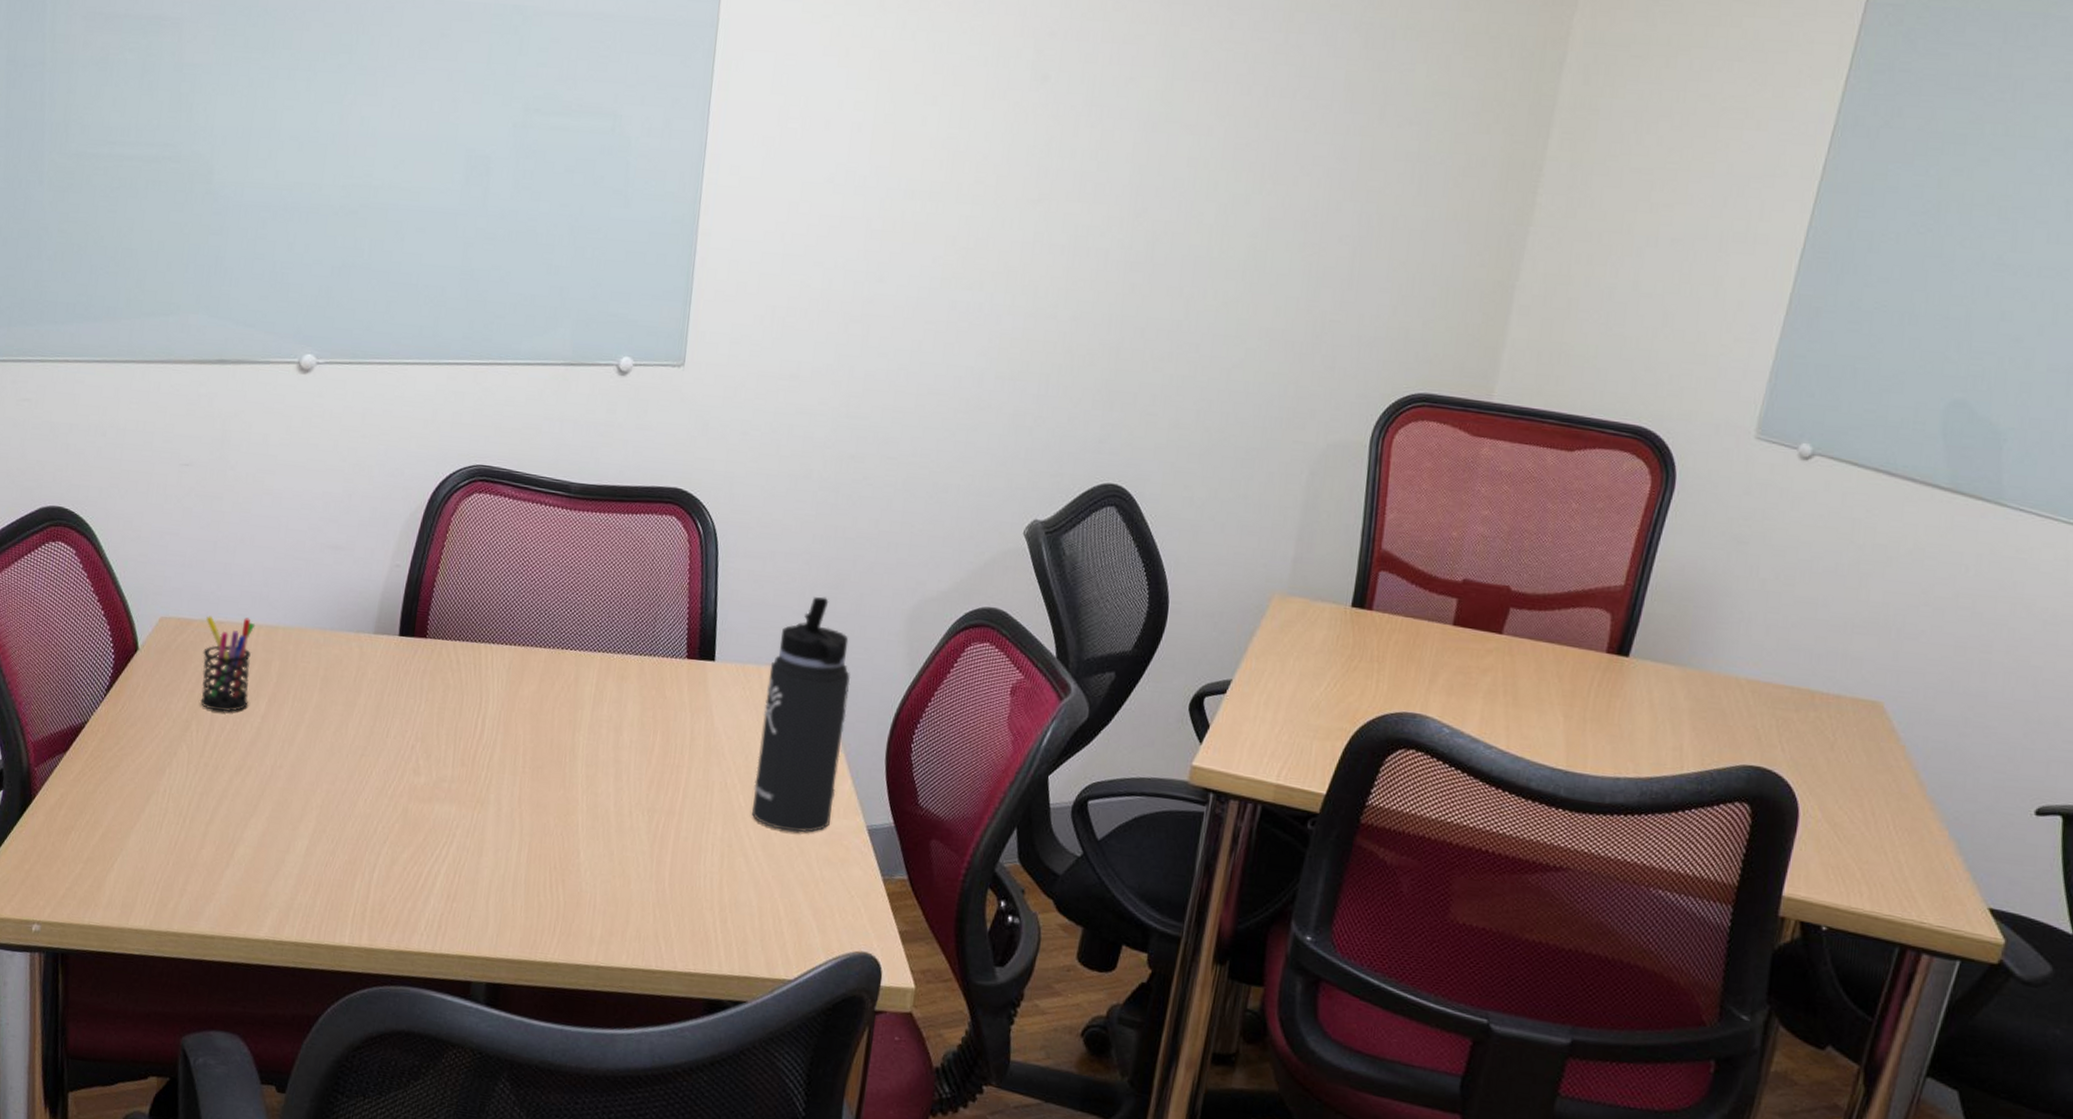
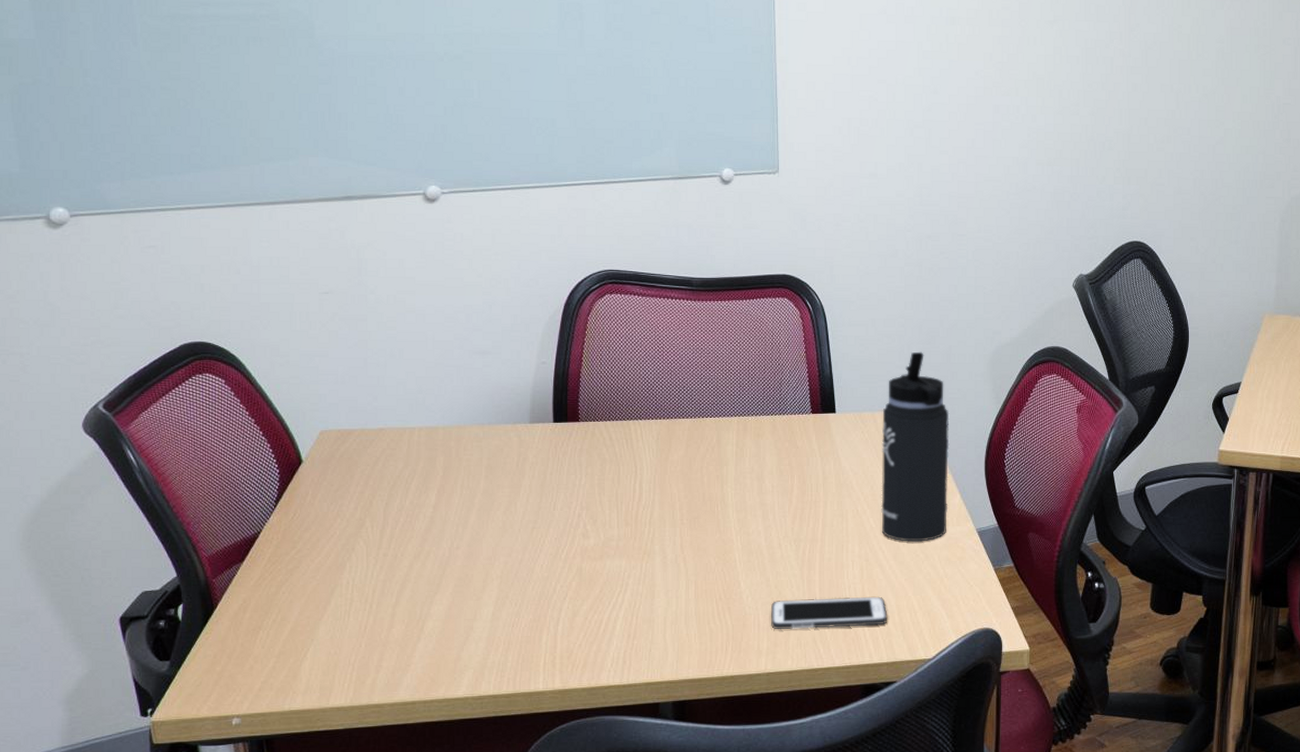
pen holder: present [200,616,255,713] -> none [365,422,418,507]
cell phone: none [608,879,747,929] -> present [771,596,888,630]

